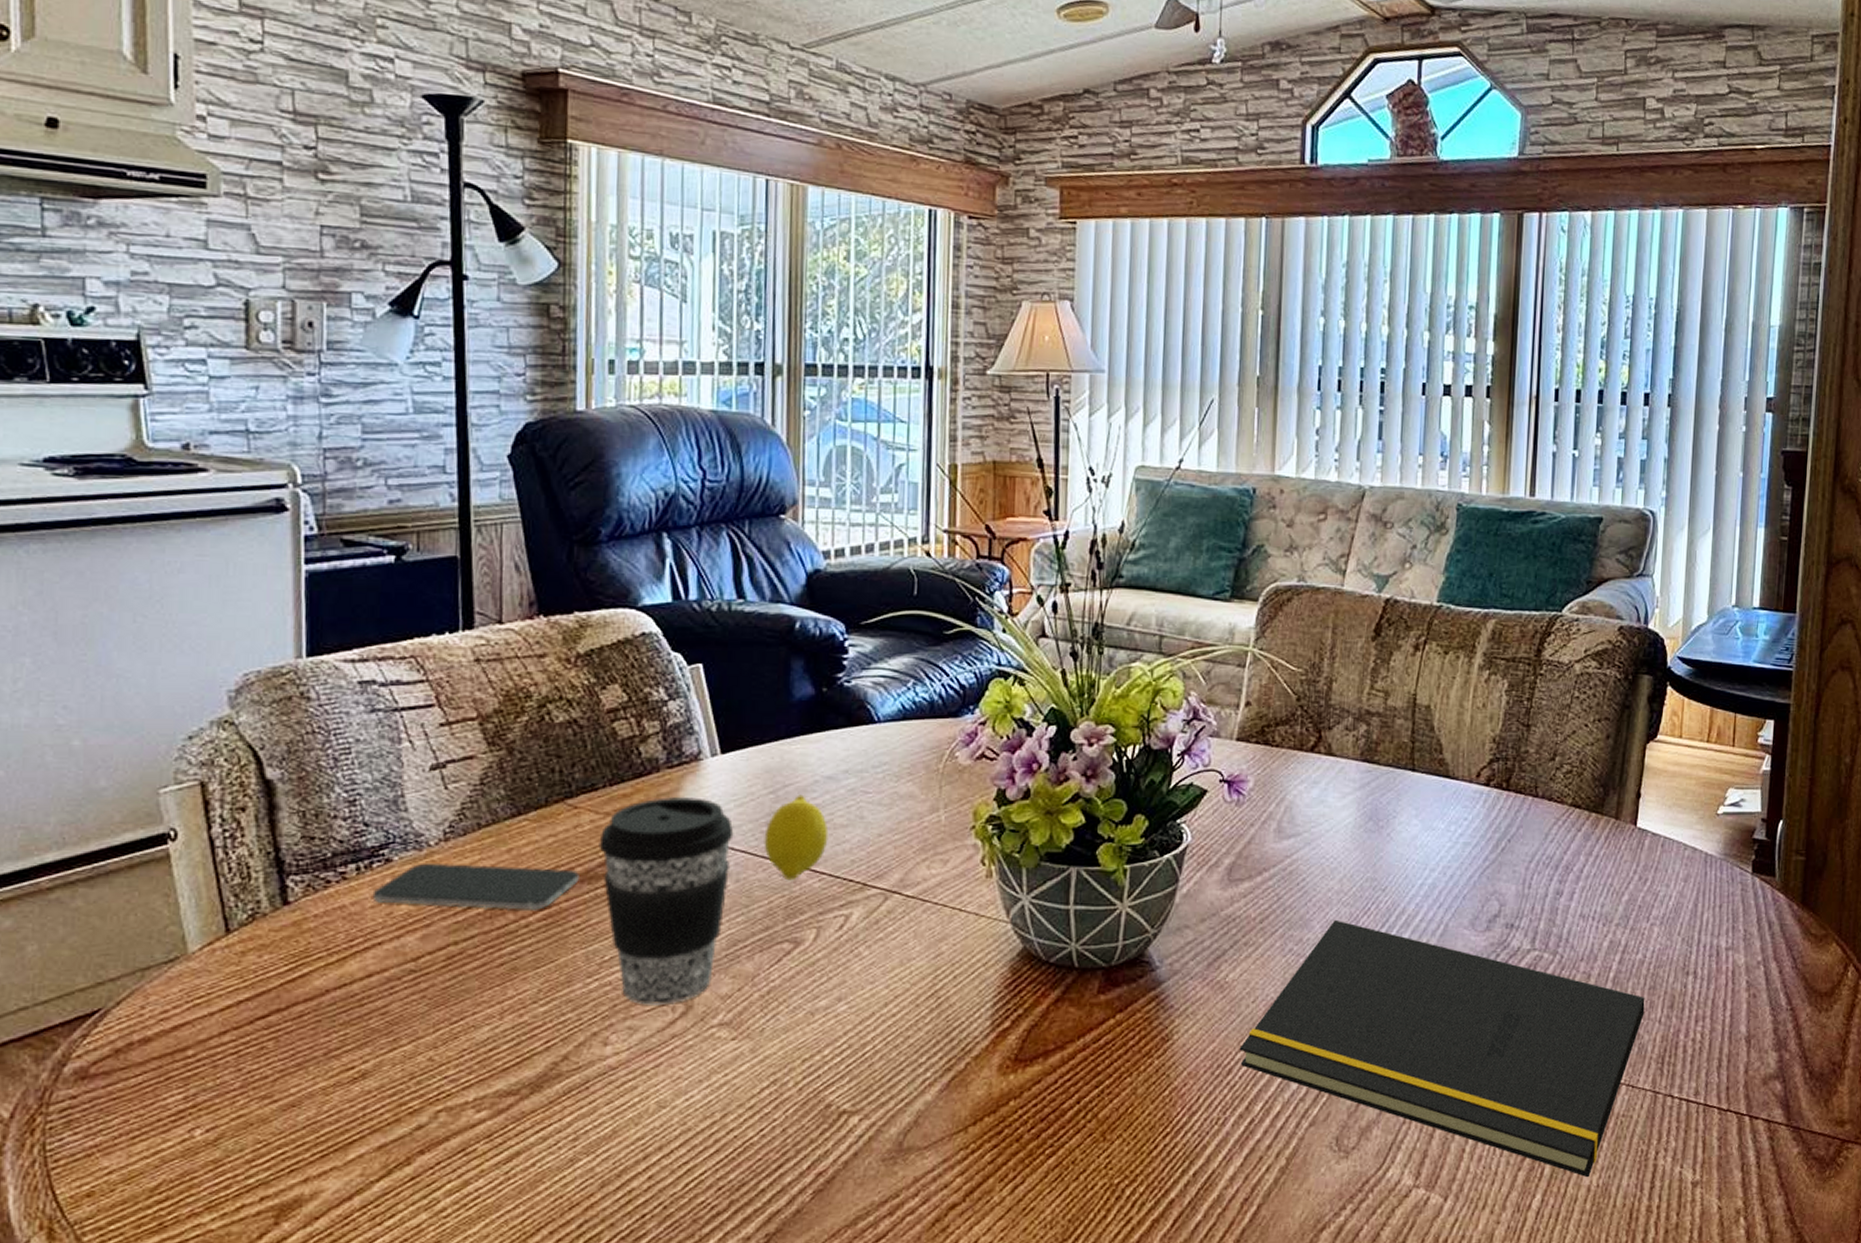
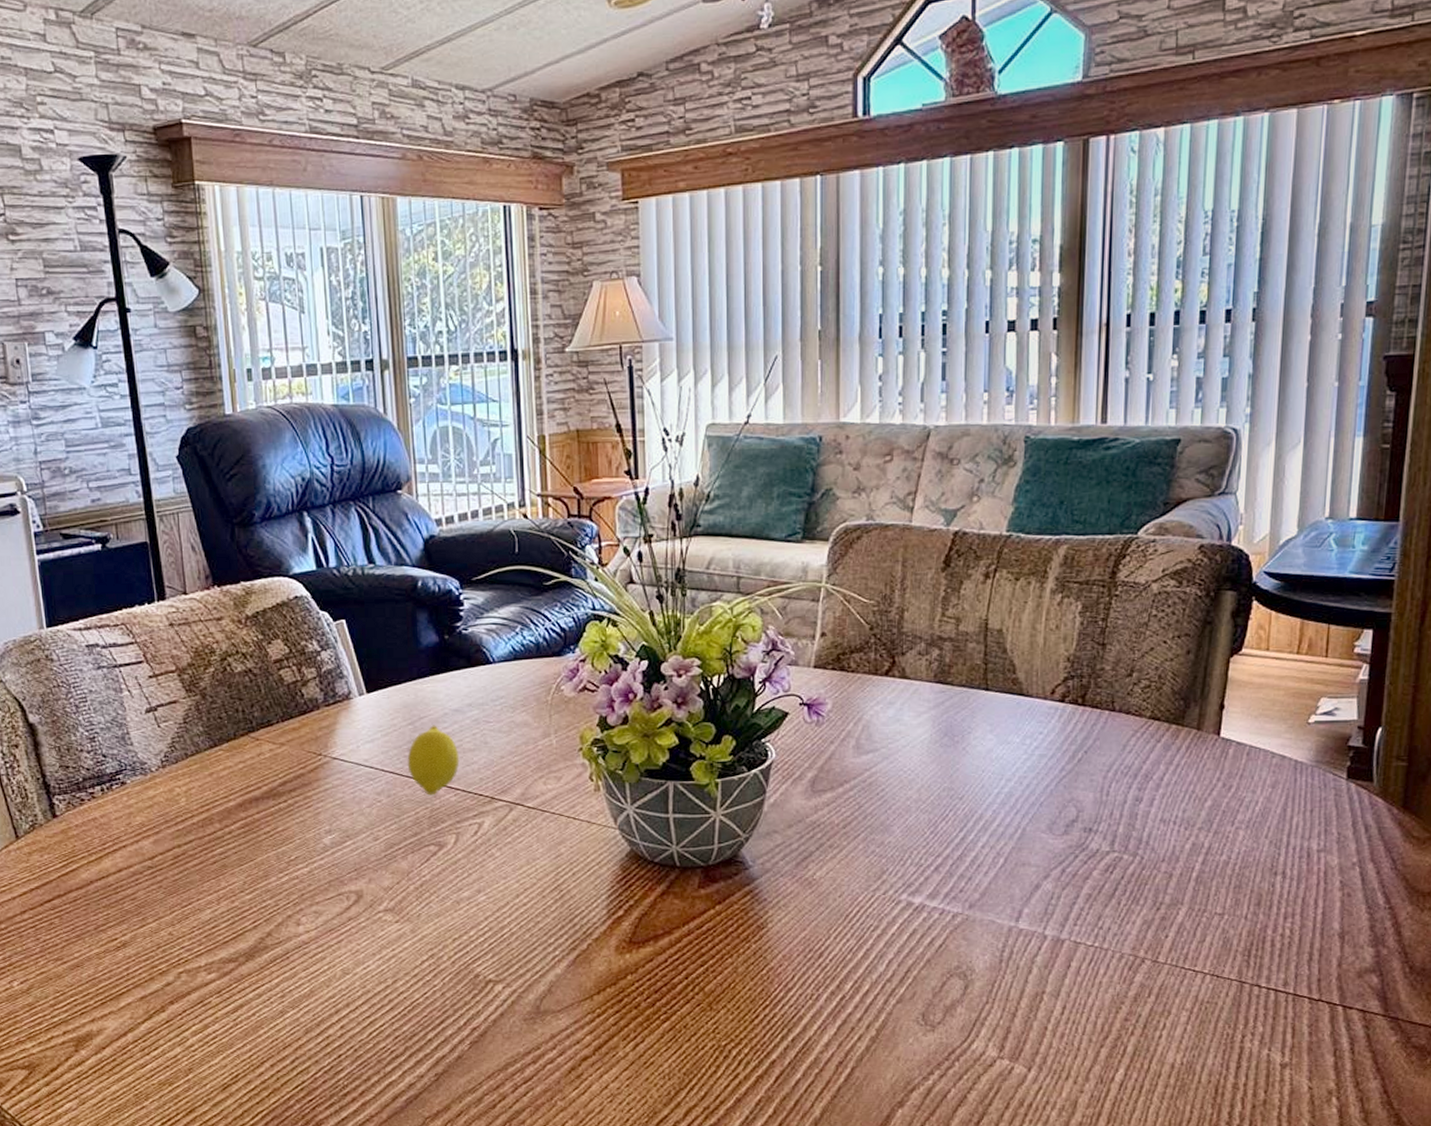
smartphone: present [372,862,579,910] -> none [115,784,266,821]
coffee cup: present [598,796,734,1005] -> none [278,728,383,895]
notepad: present [1239,919,1645,1178] -> none [829,825,1230,1056]

